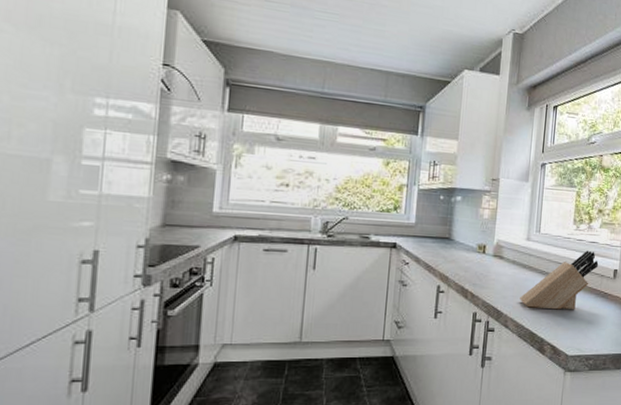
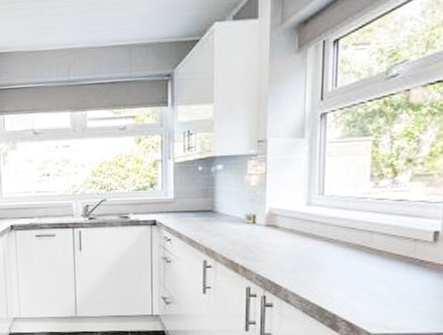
knife block: present [520,250,599,310] -> none [302,210,410,282]

